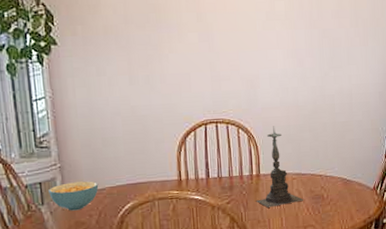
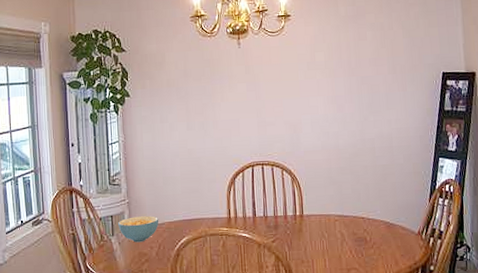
candle holder: present [256,126,304,208] -> none [299,168,347,248]

